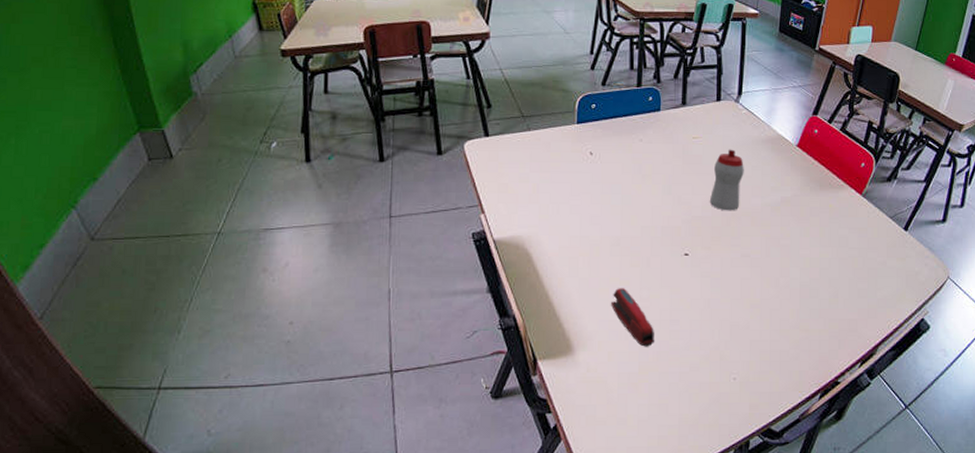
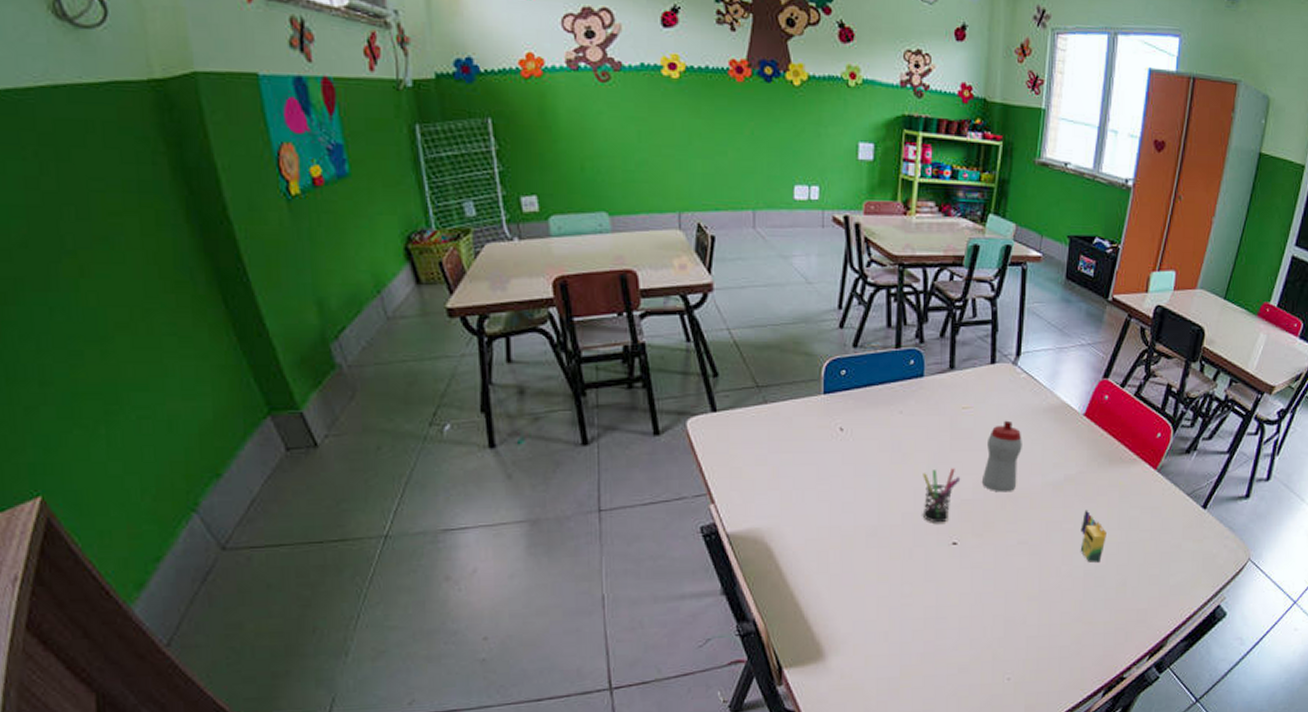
stapler: present [611,288,654,347] -> none [868,584,918,649]
pen holder: none [658,189,692,236] -> present [922,468,961,523]
crayon: none [796,228,819,277] -> present [1080,510,1107,564]

